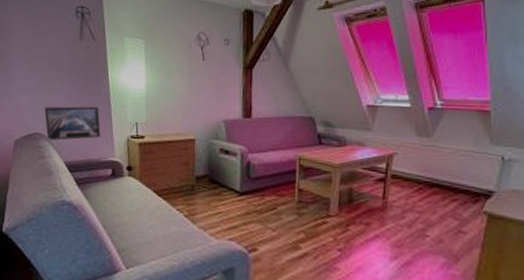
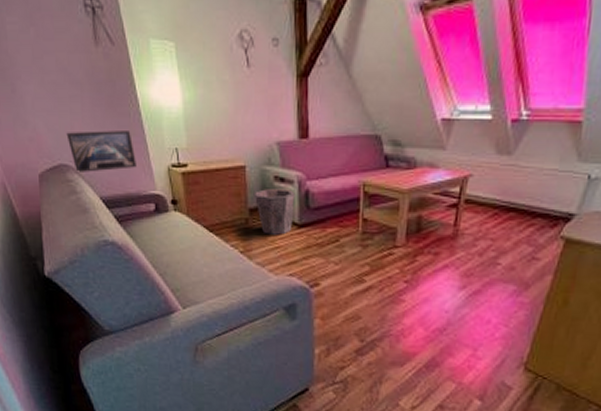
waste bin: none [202,159,238,202] -> present [255,189,295,235]

